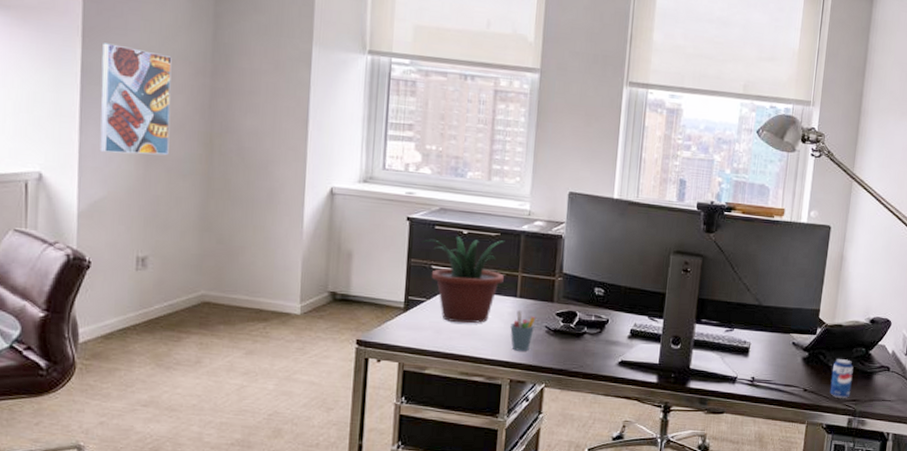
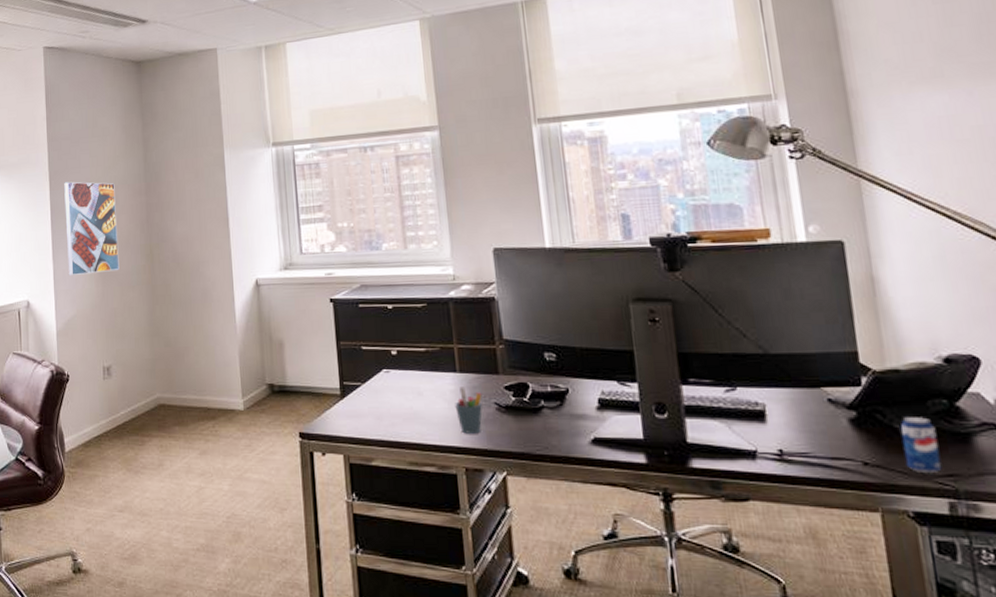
potted plant: present [420,236,505,324] -> none [346,311,439,407]

